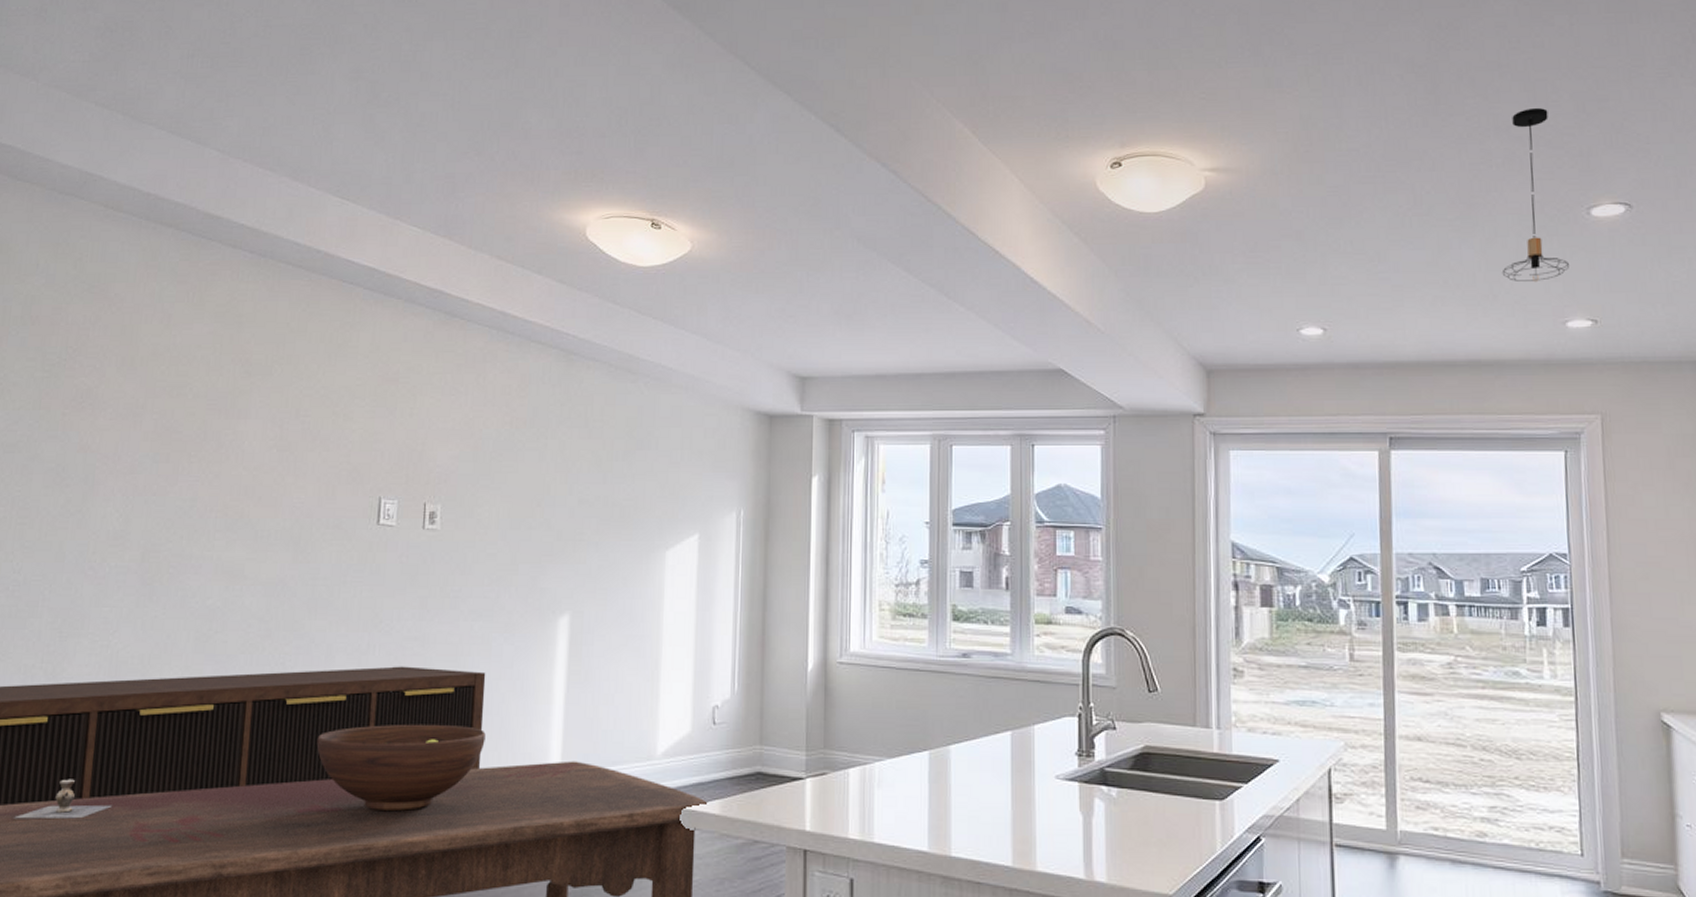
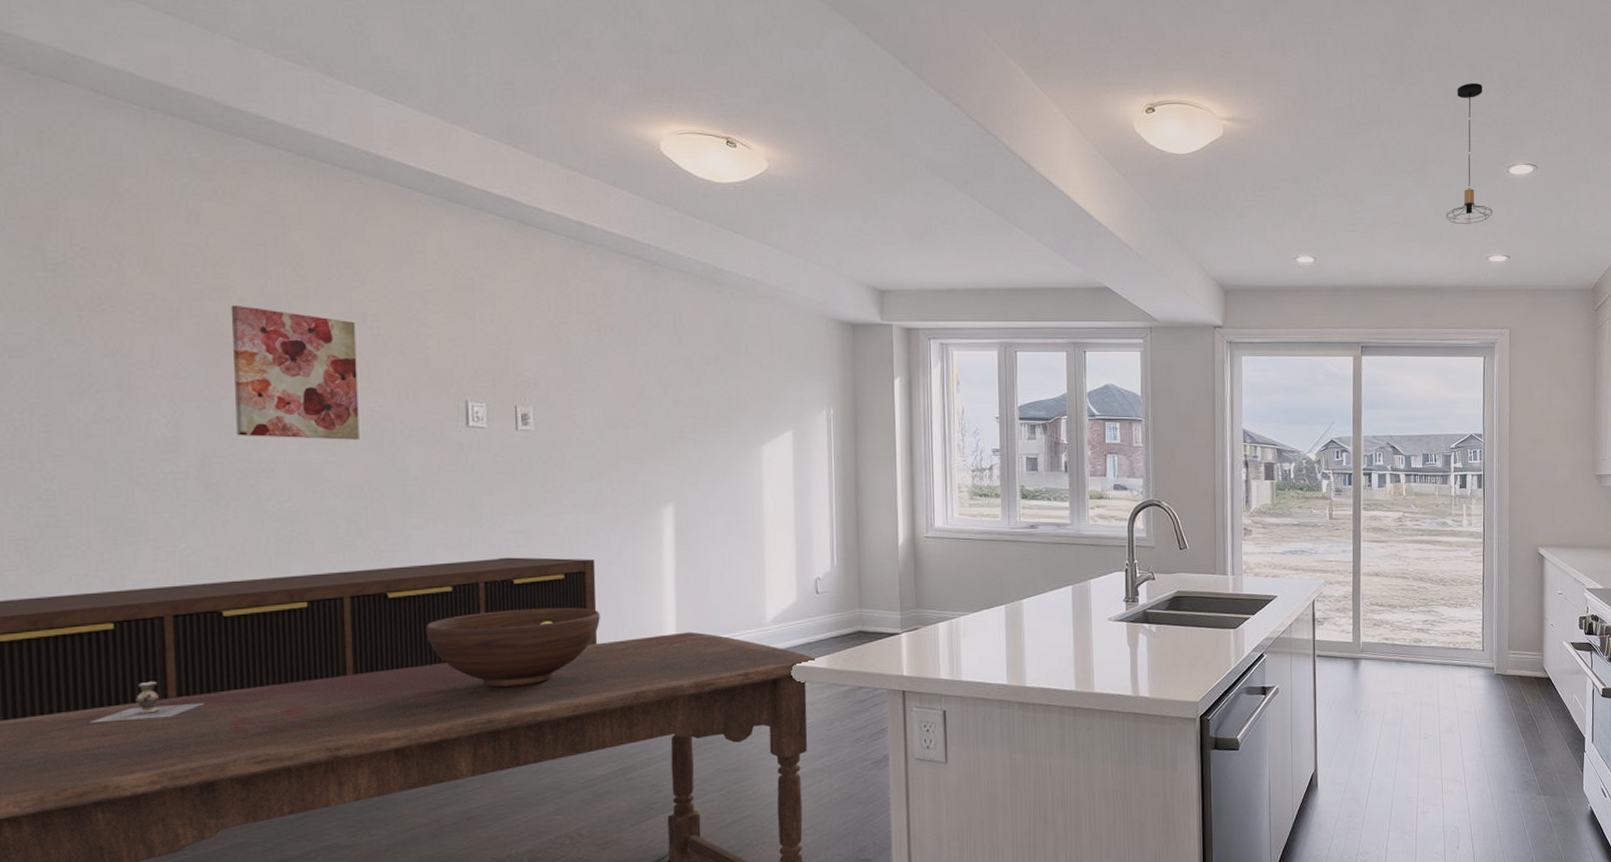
wall art: none [175,401,290,537] -> present [231,304,360,440]

